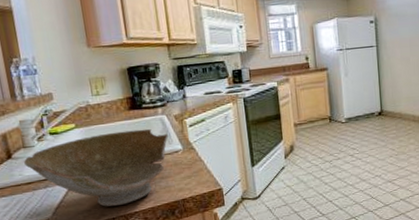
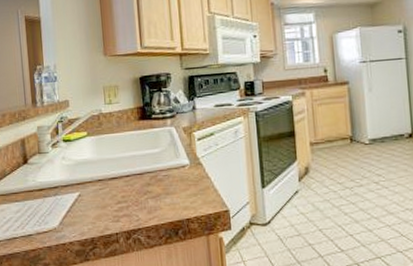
bowl: present [24,129,168,207] -> none [38,140,176,220]

